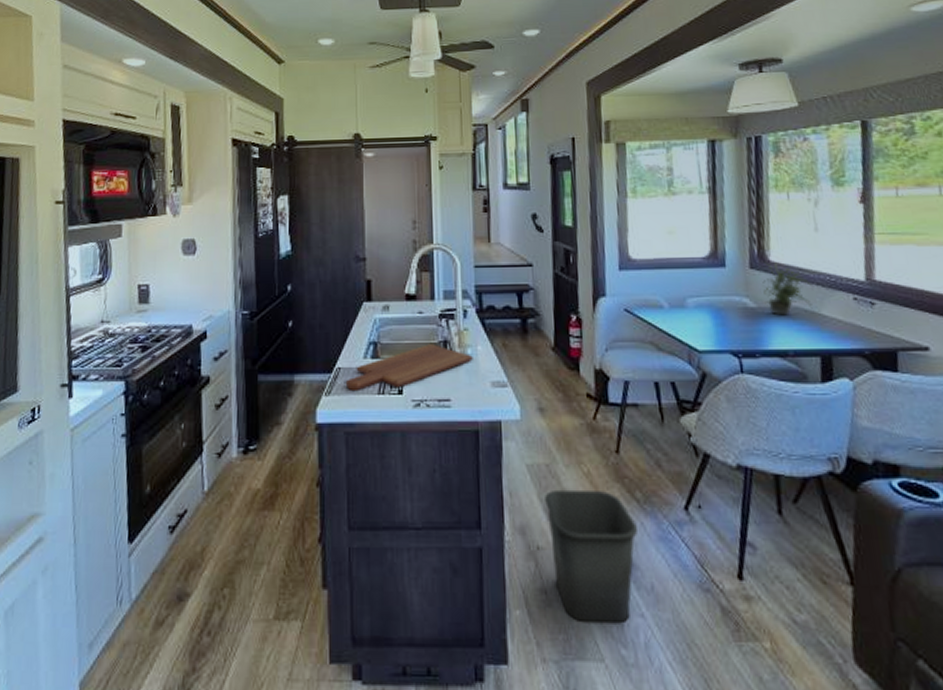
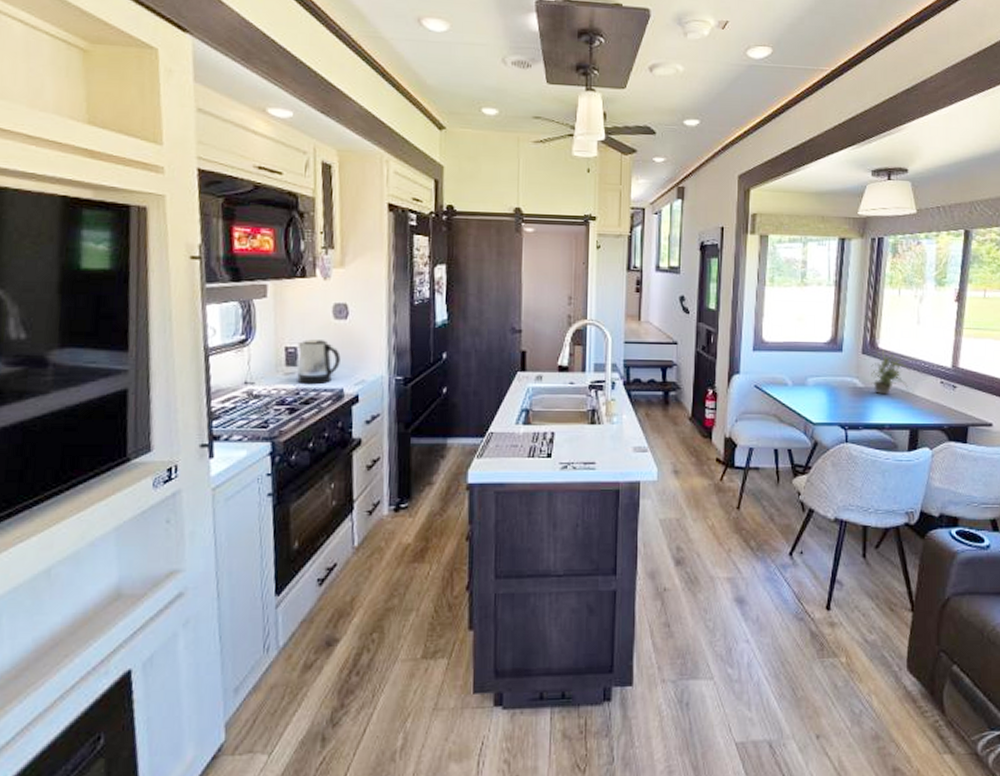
kettle: none [149,275,189,322] -> present [297,338,341,385]
cutting board: present [345,344,473,390] -> none [497,412,618,453]
waste bin: present [545,489,639,624] -> none [674,540,751,650]

